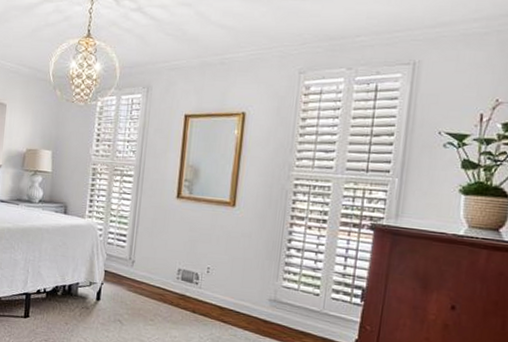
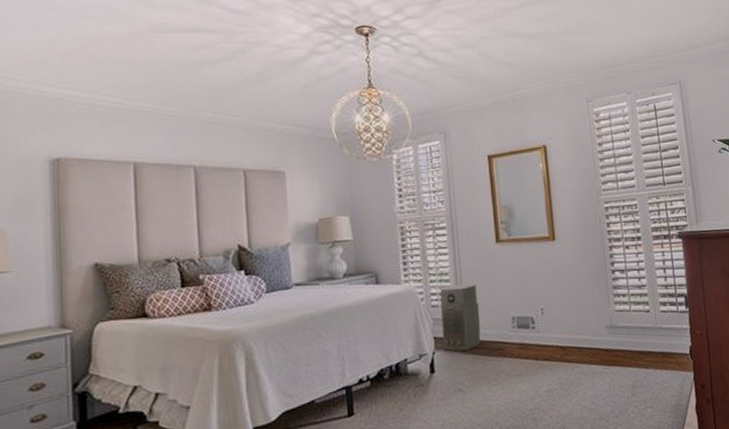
air purifier: none [111,228,151,289] -> present [440,283,481,351]

